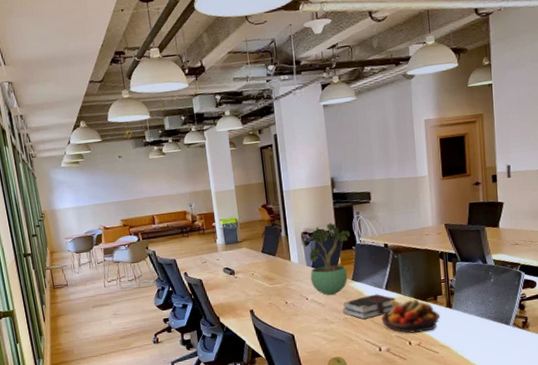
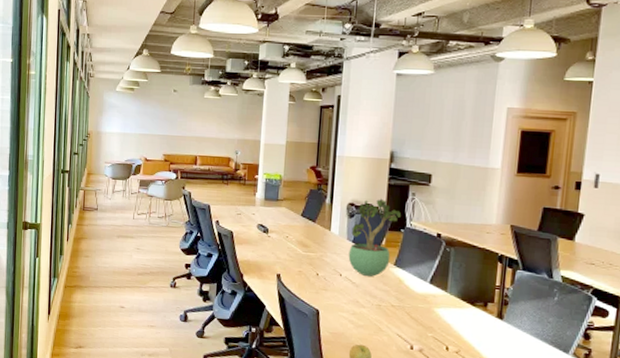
book: present [343,294,396,320] -> none [378,285,440,311]
fruit bowl: present [381,298,441,333] -> none [419,295,488,340]

